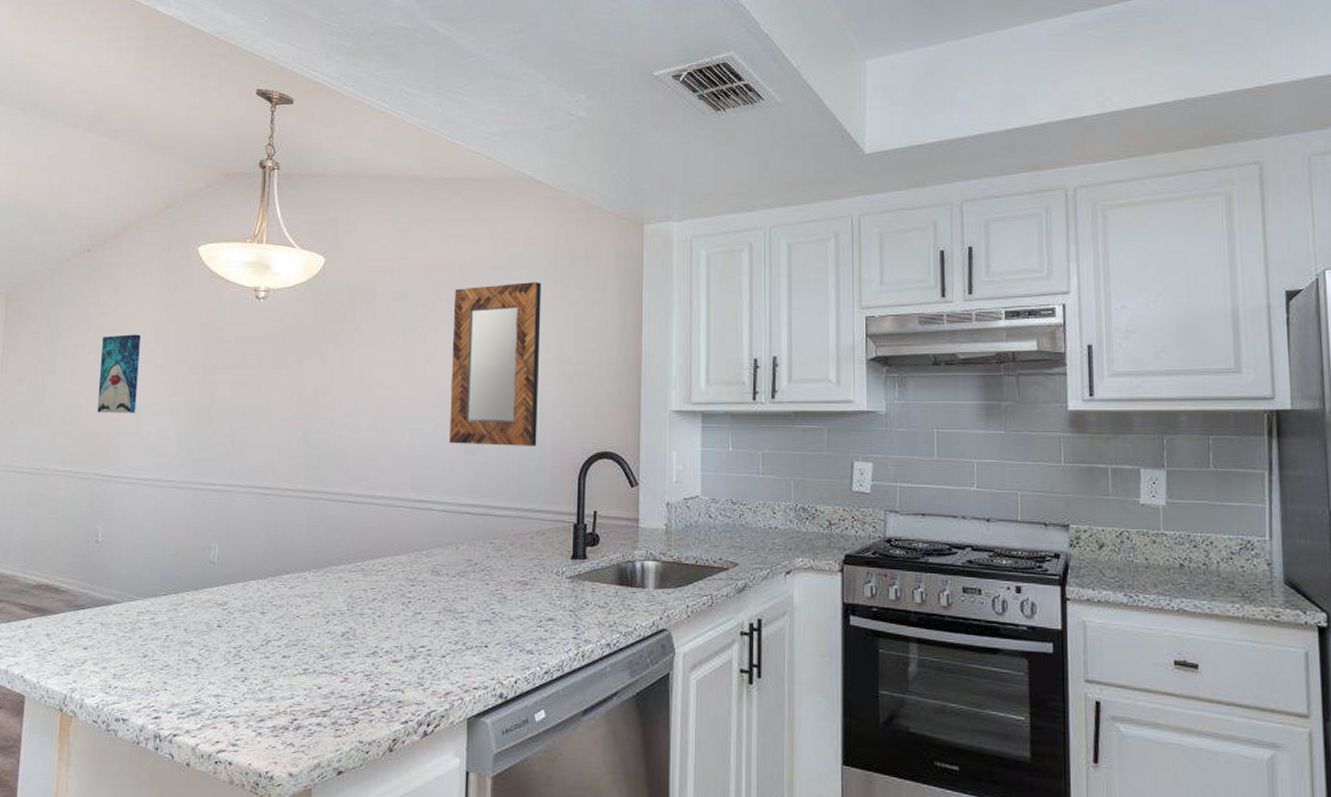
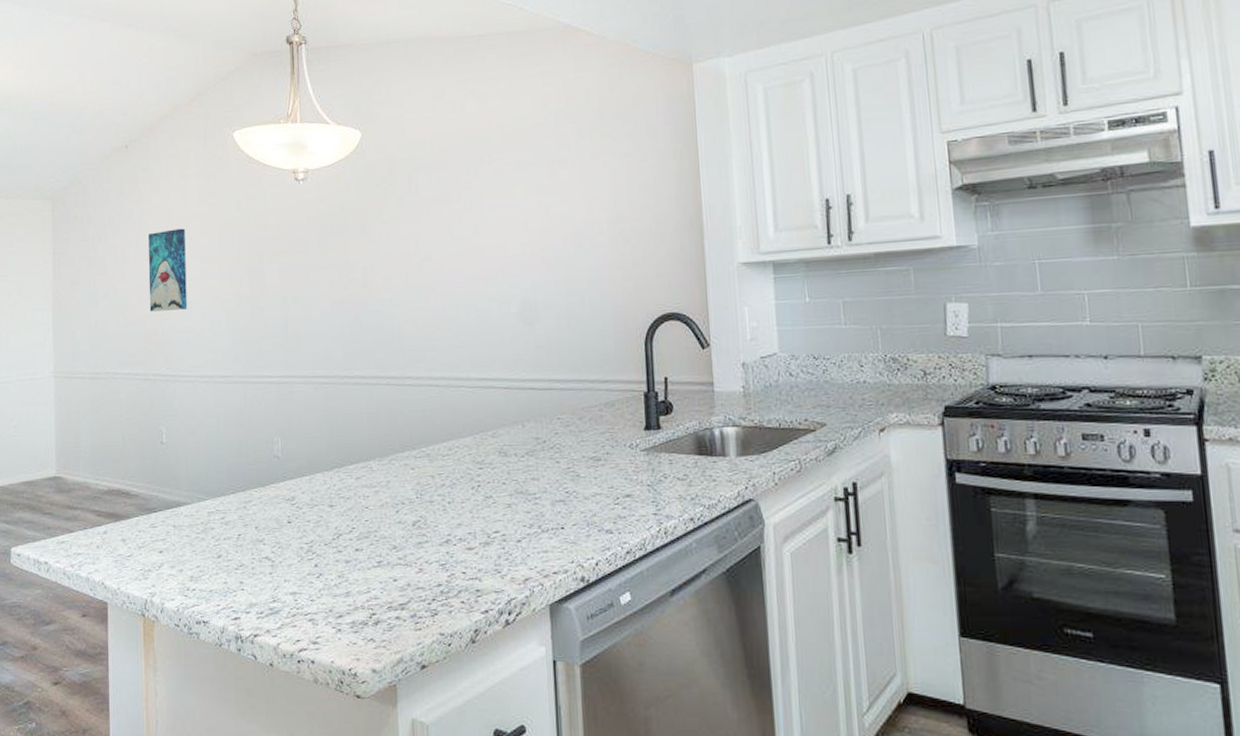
home mirror: present [449,282,542,446] -> none [497,137,598,317]

